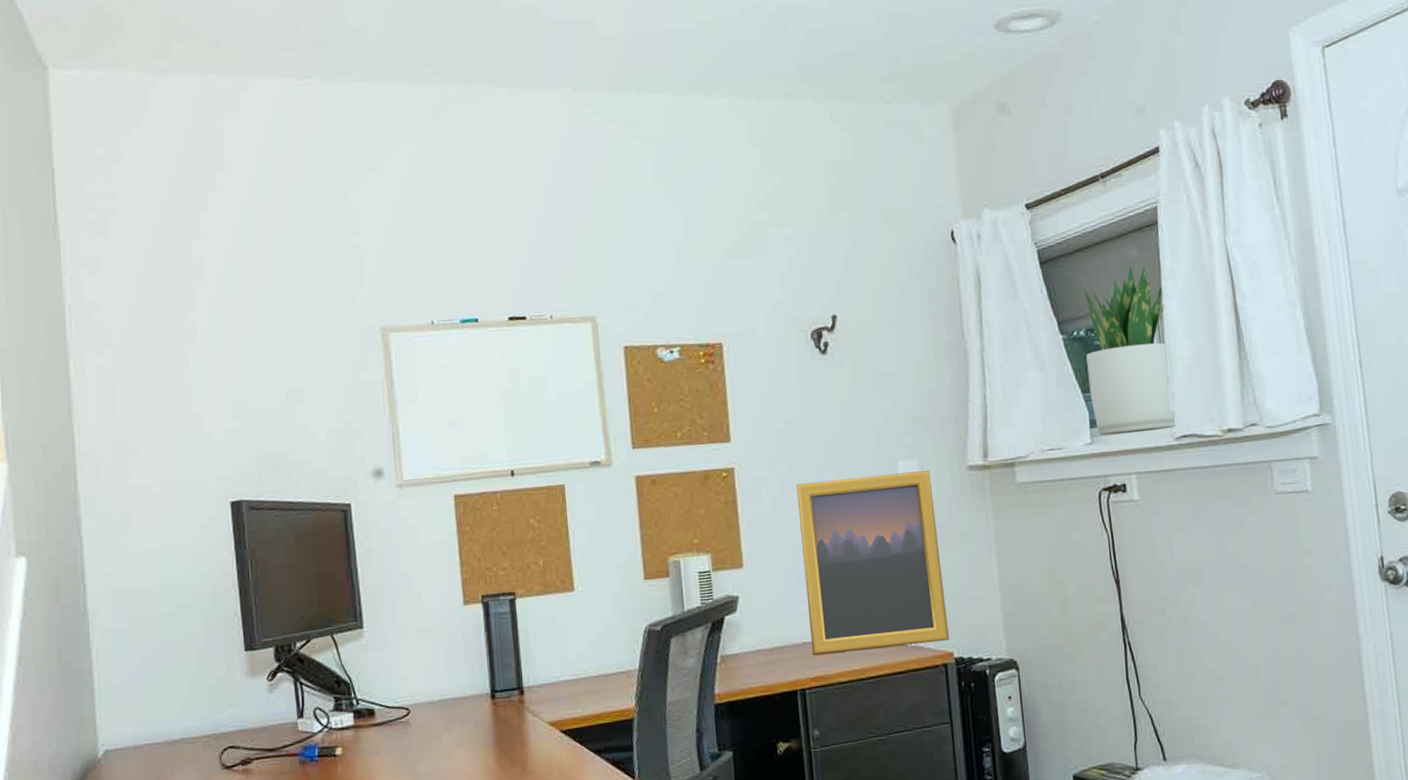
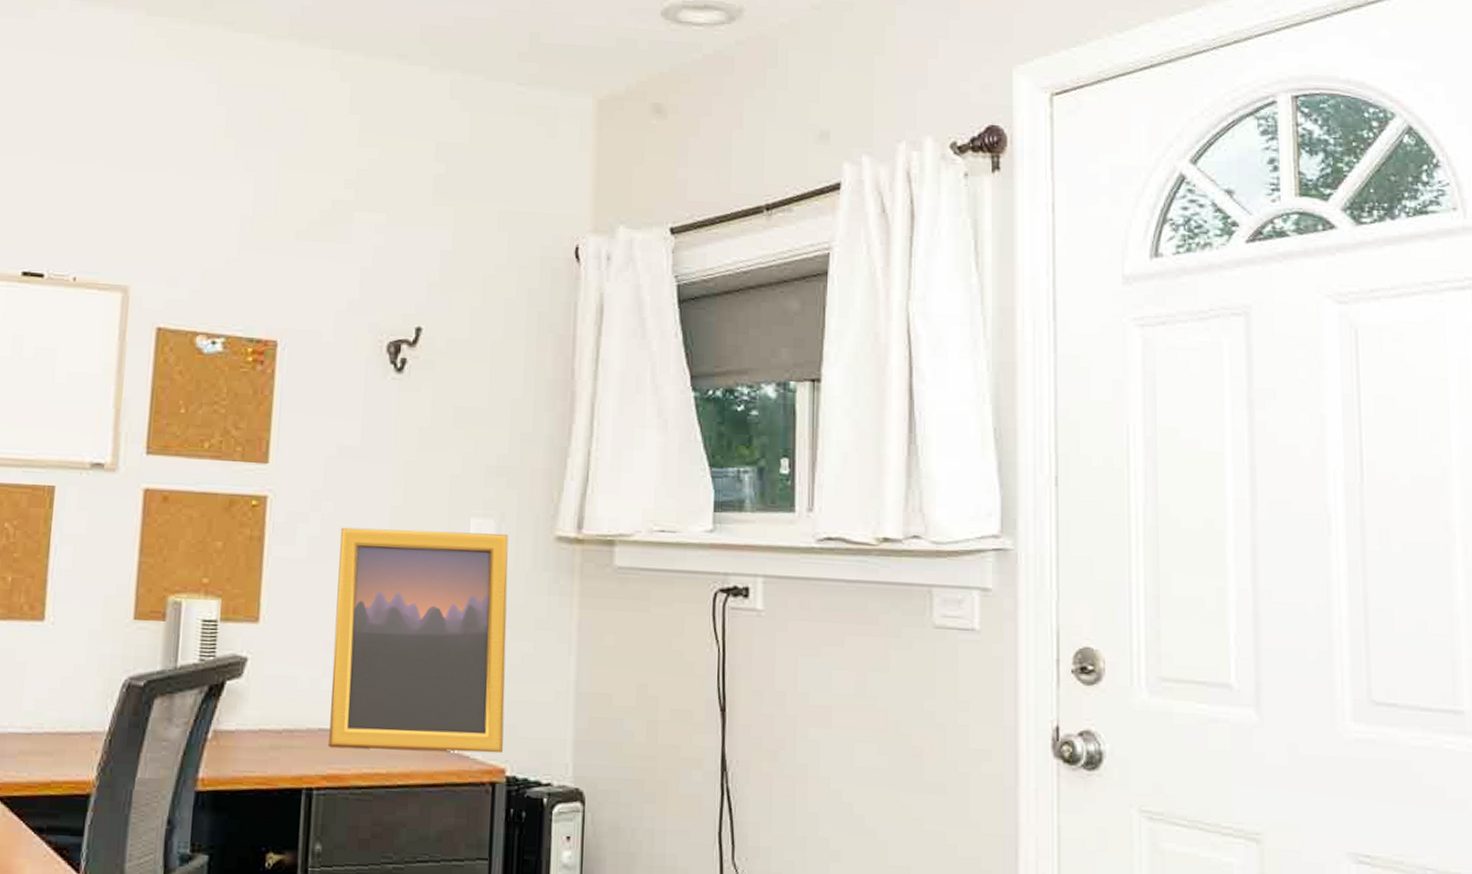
planter: present [1083,266,1177,436] -> none [719,321,825,527]

